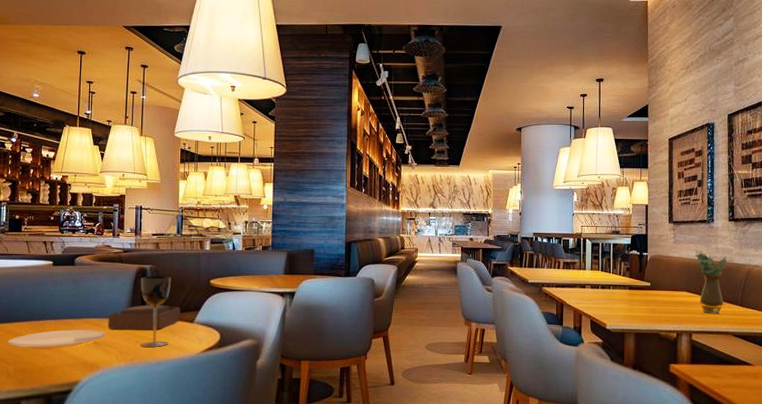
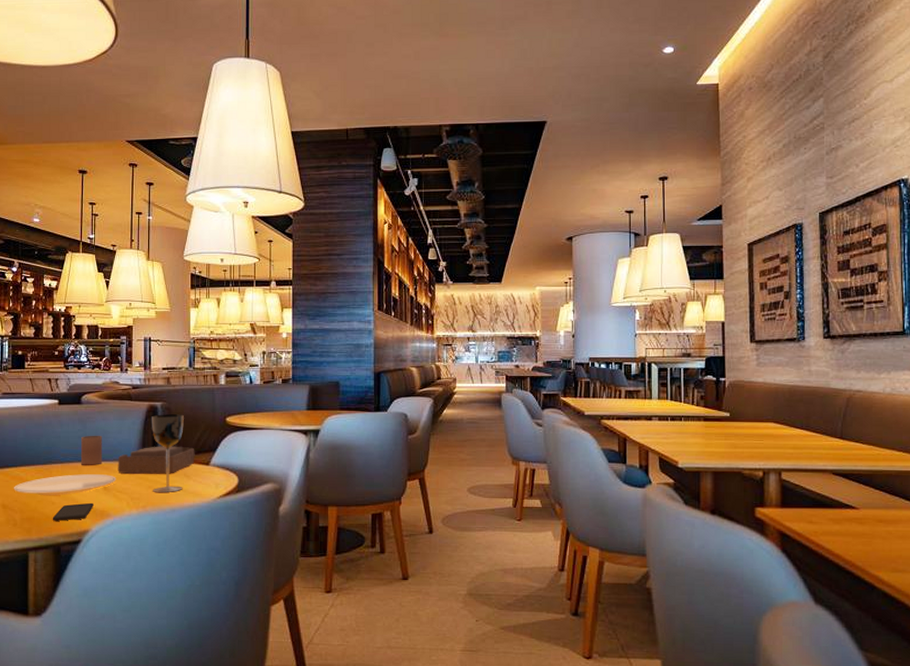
mobile phone: none [44,356,84,373] -> present [52,502,93,521]
cup: none [73,294,94,323] -> present [81,435,102,466]
vase: present [695,249,727,314] -> none [782,372,822,449]

